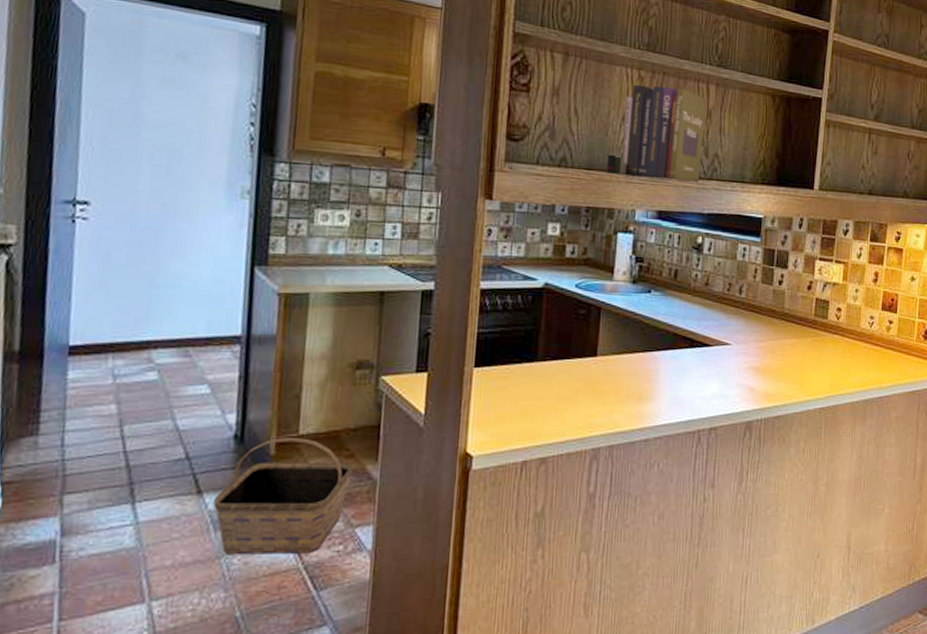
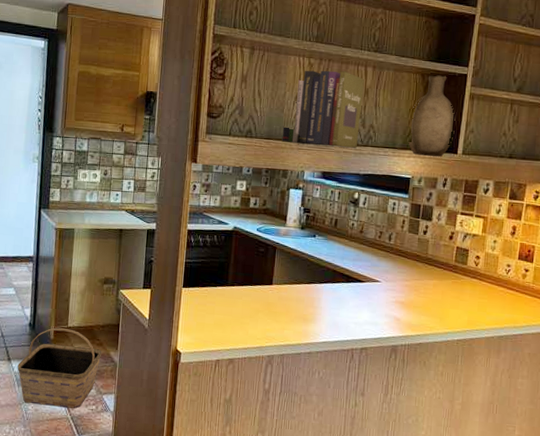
decorative vase: none [759,97,811,193] -> present [408,75,456,157]

